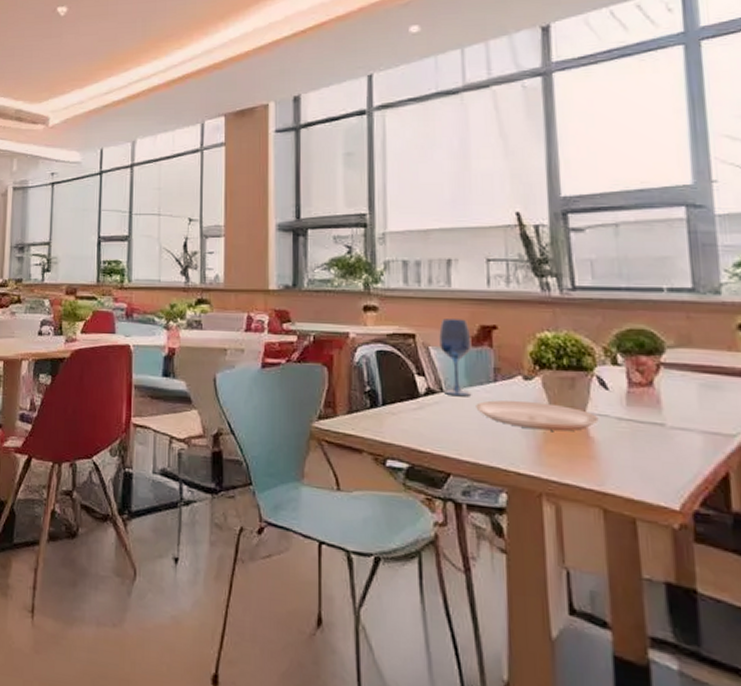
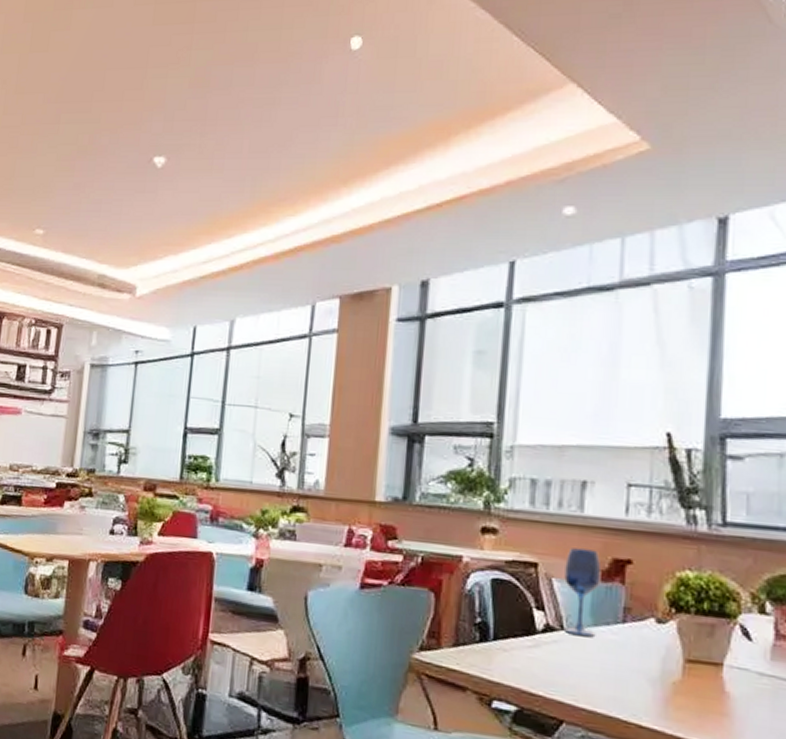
plate: present [476,400,599,432] -> none [599,643,737,684]

